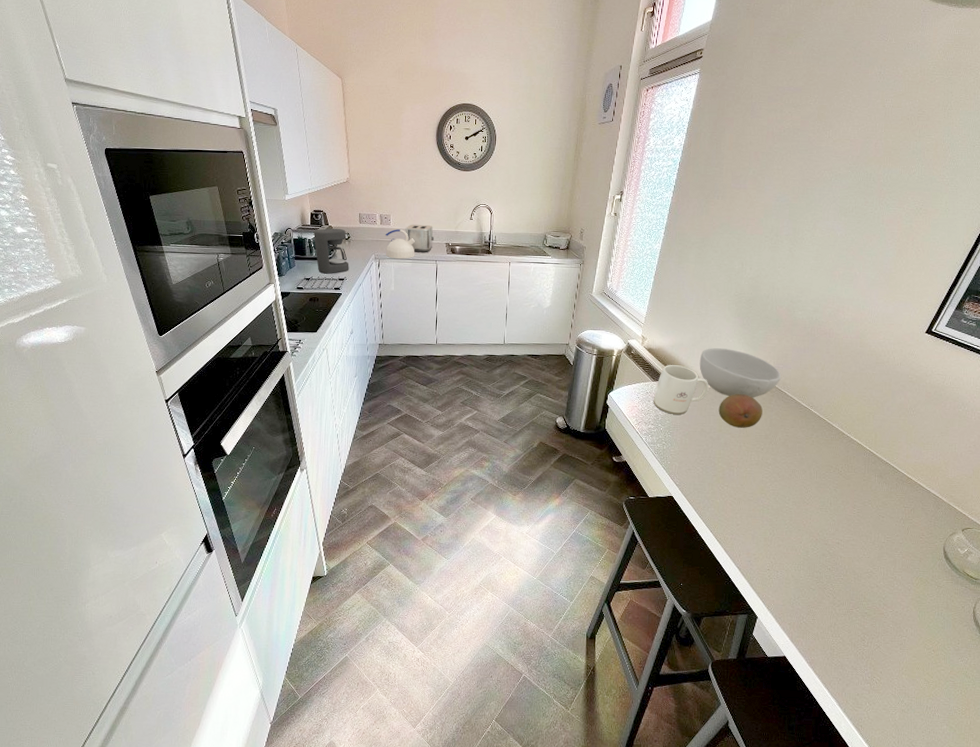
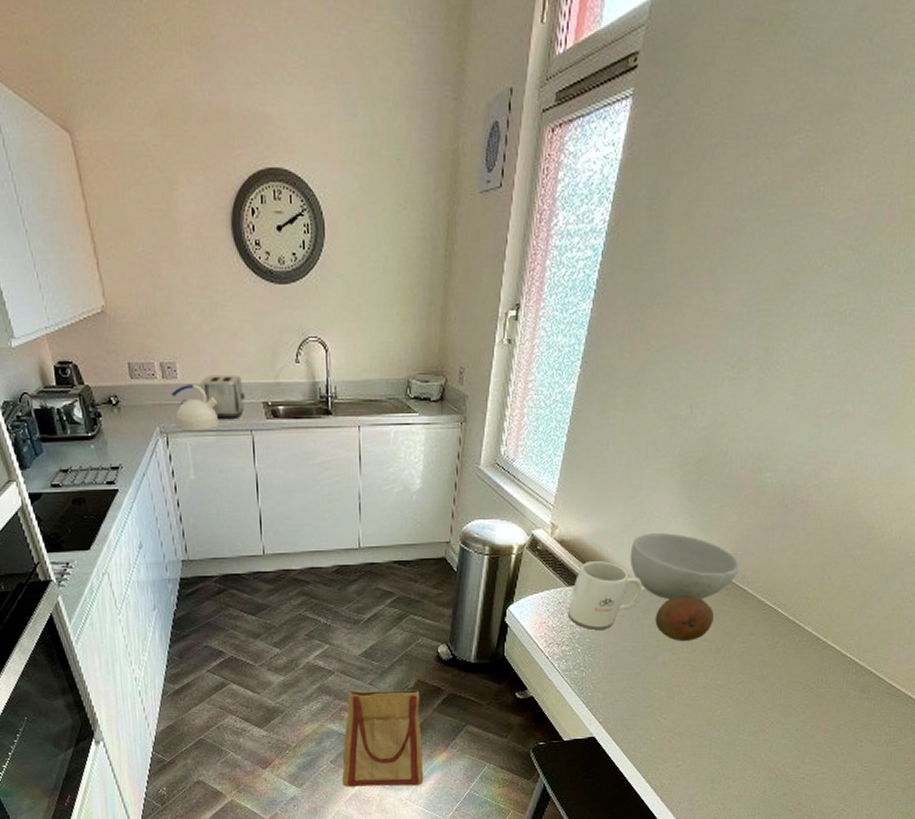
coffee maker: present [313,228,349,274] -> none [63,389,125,461]
shopping bag: none [478,446,542,523] -> present [341,690,424,787]

